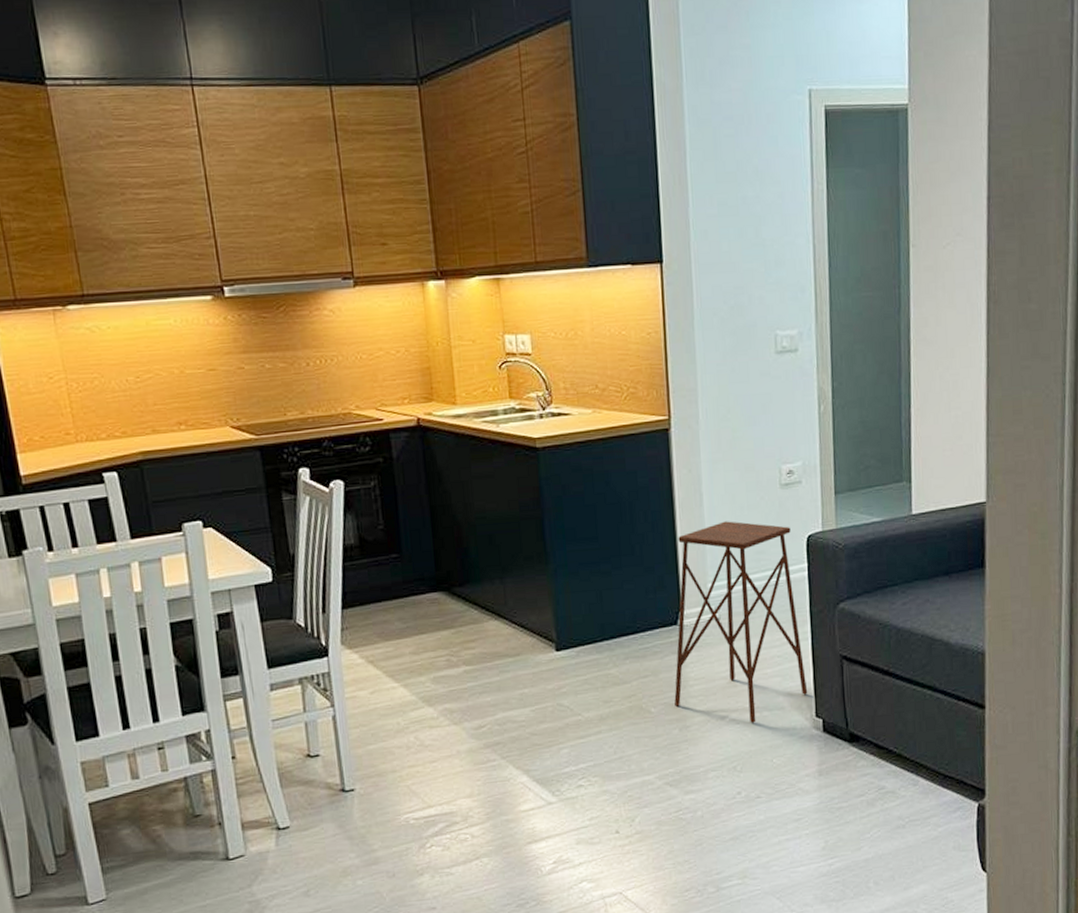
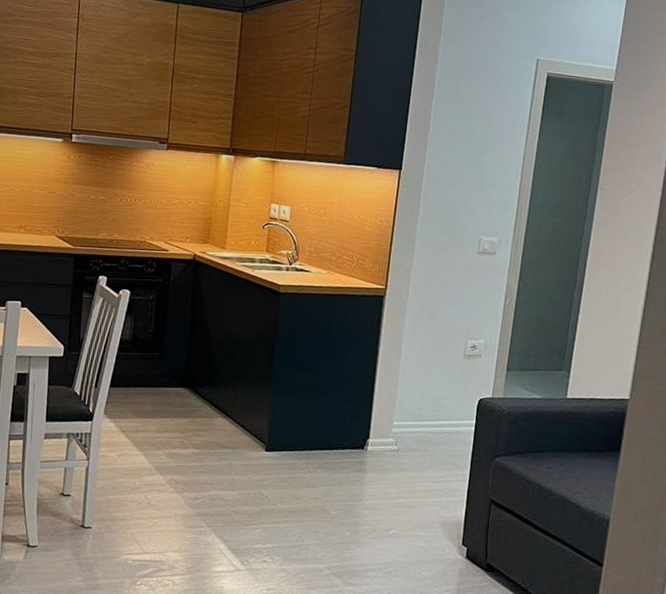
side table: present [674,521,808,723] -> none [350,375,467,540]

